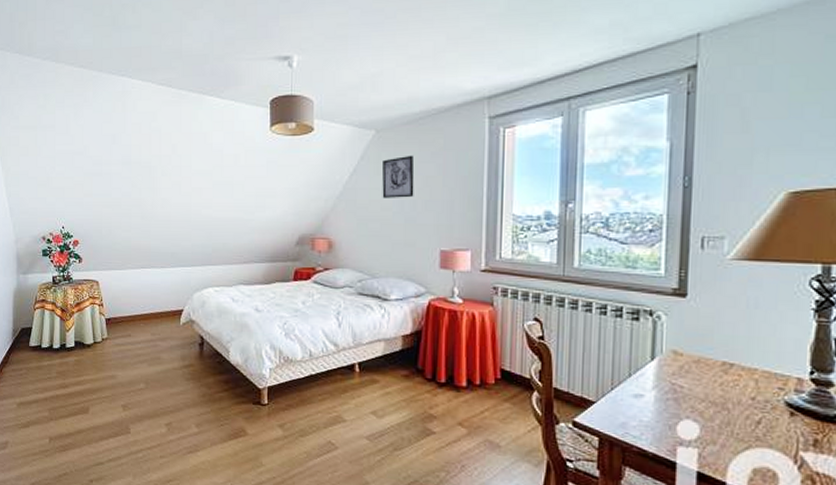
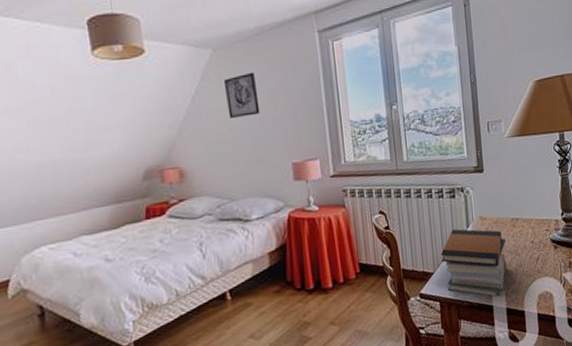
book stack: none [609,357,710,454] -> present [441,228,507,297]

